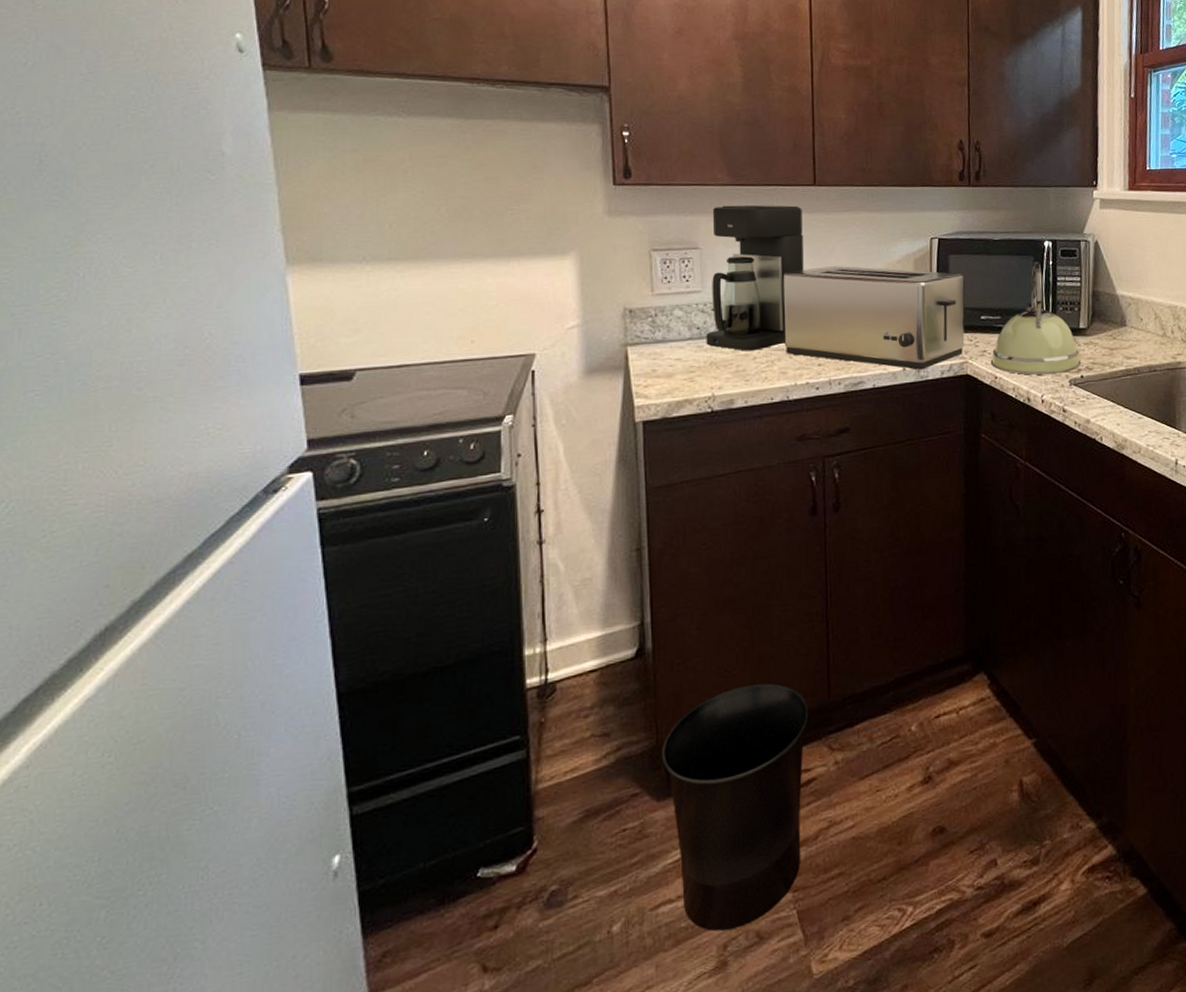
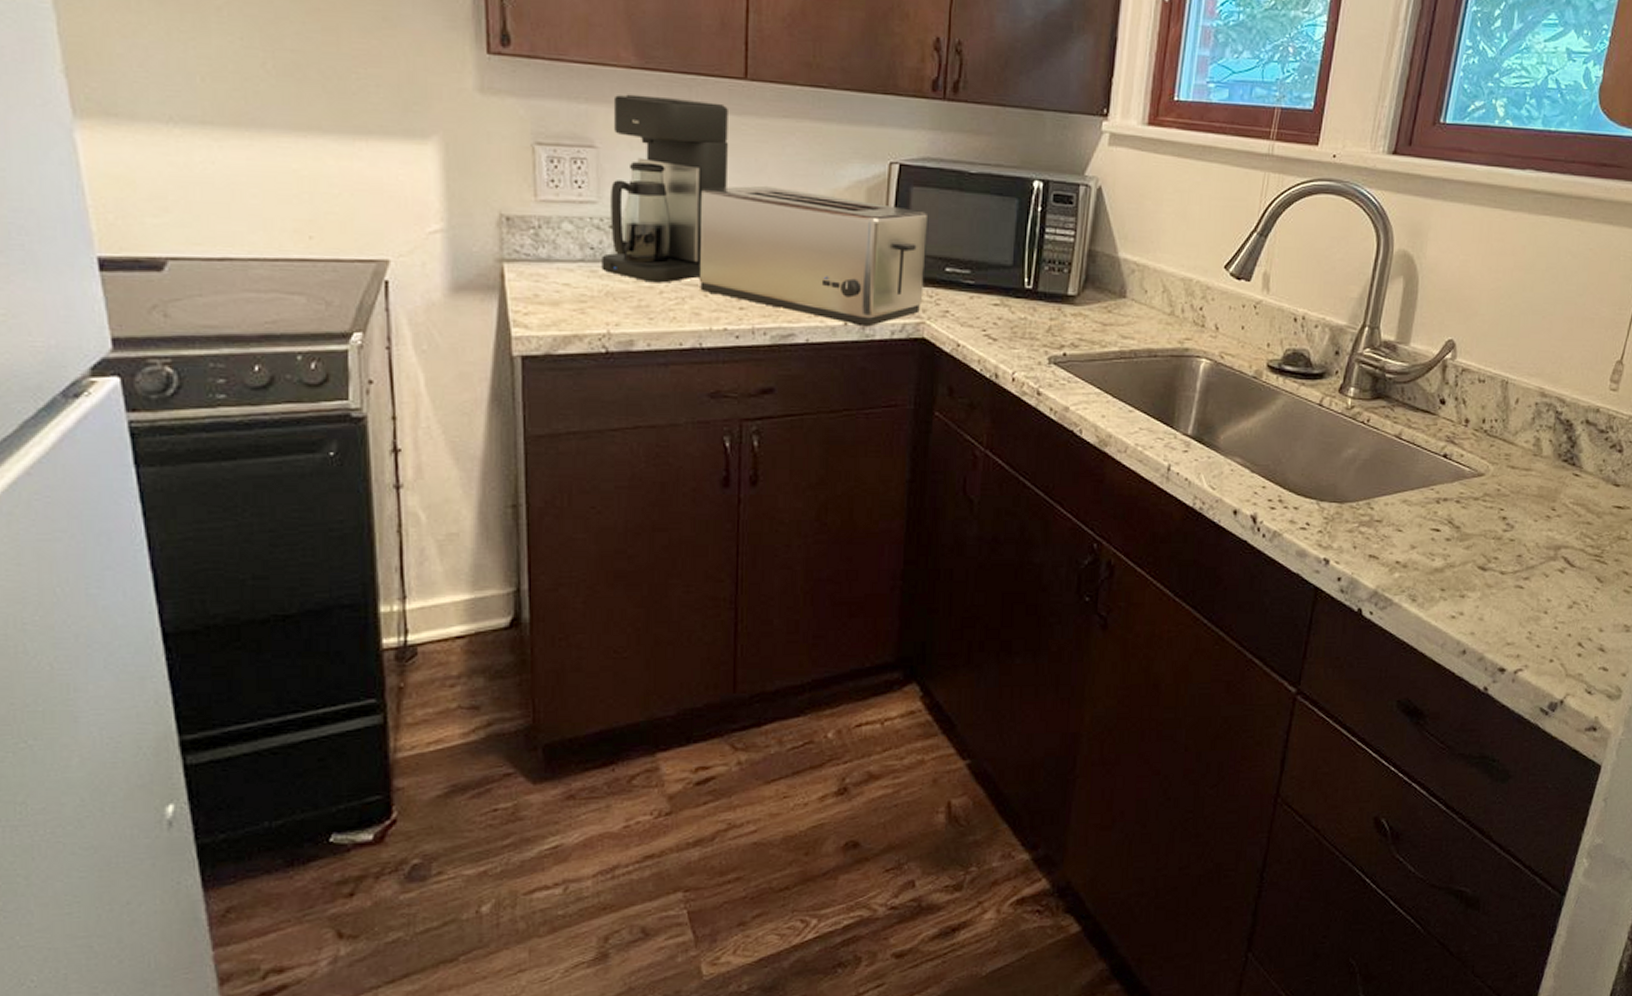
waste bin: present [662,682,809,932] -> none [539,669,710,923]
kettle: present [990,261,1081,375] -> none [953,205,1065,347]

